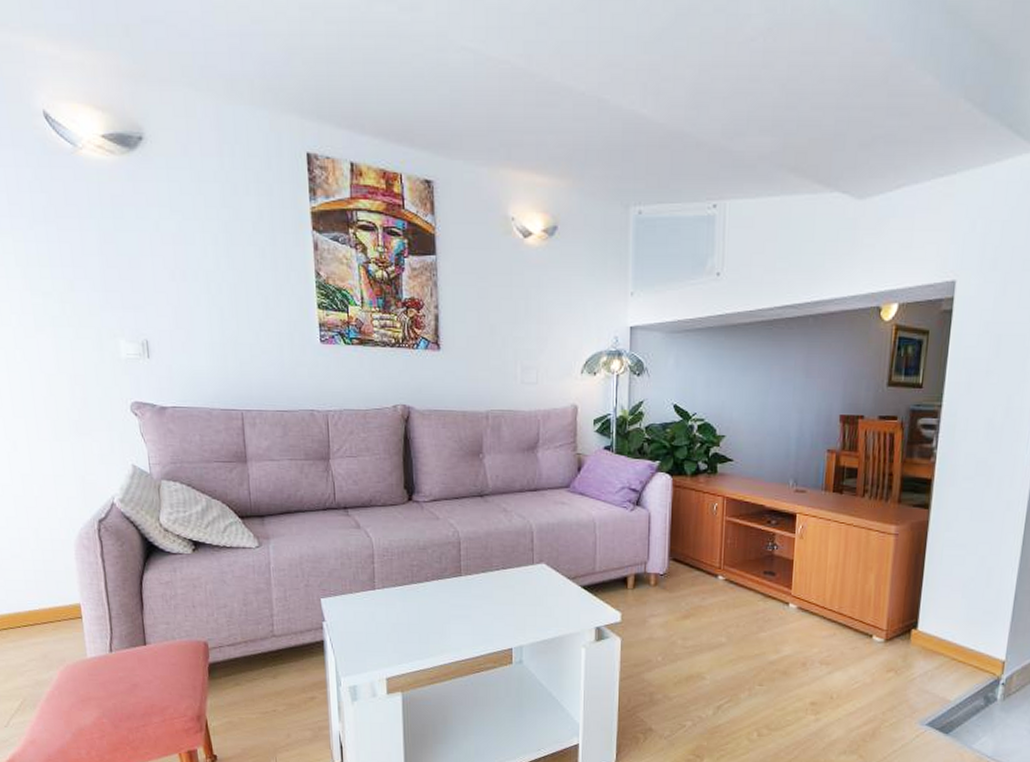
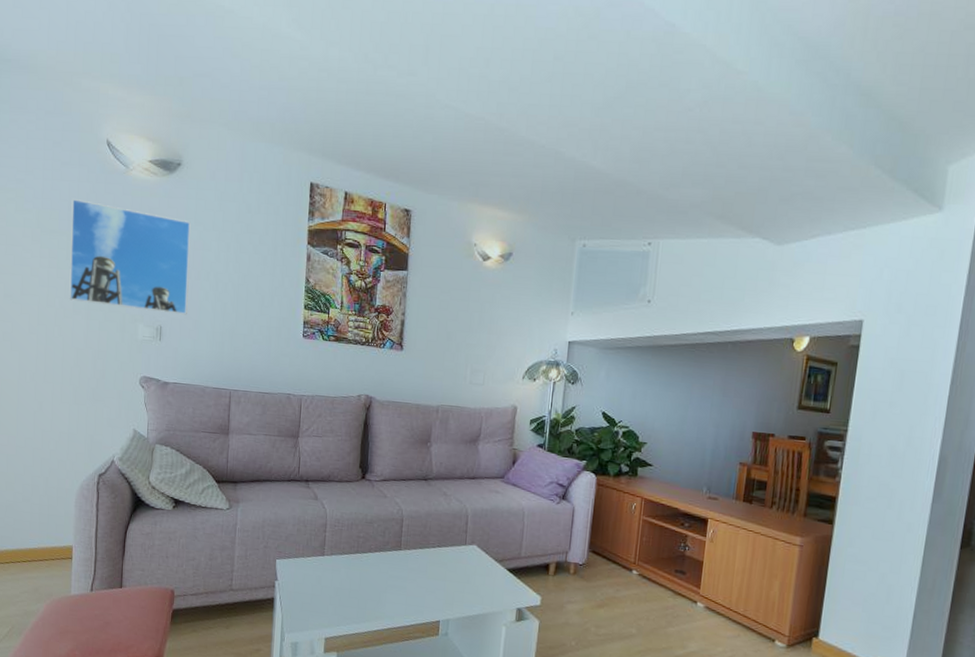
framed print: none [10,188,177,325] -> present [69,198,191,315]

